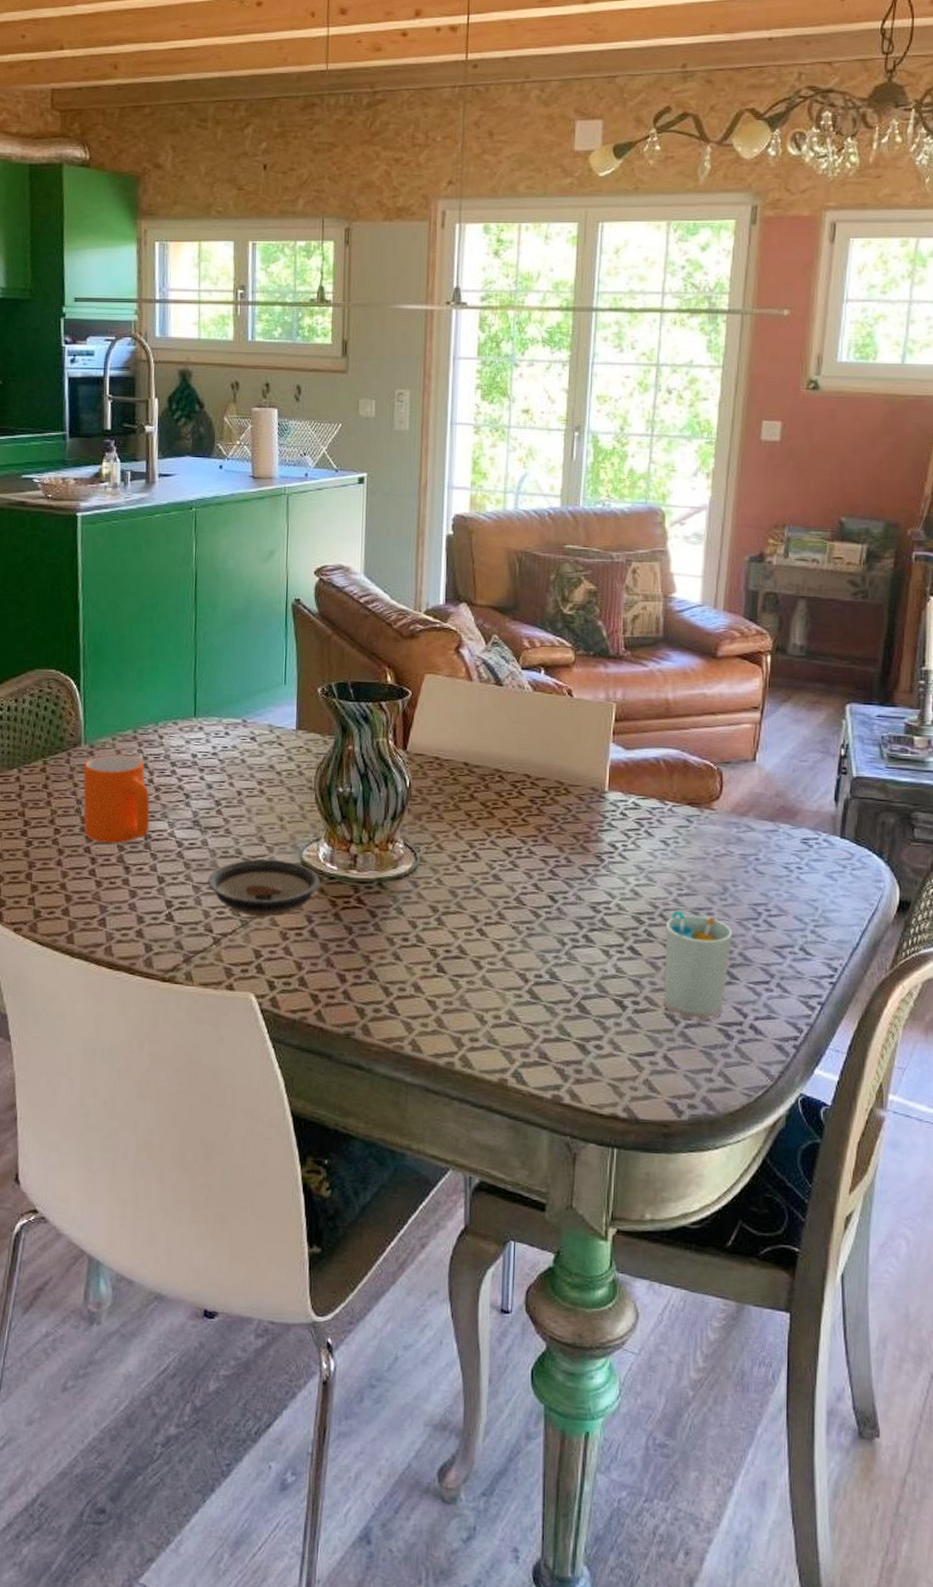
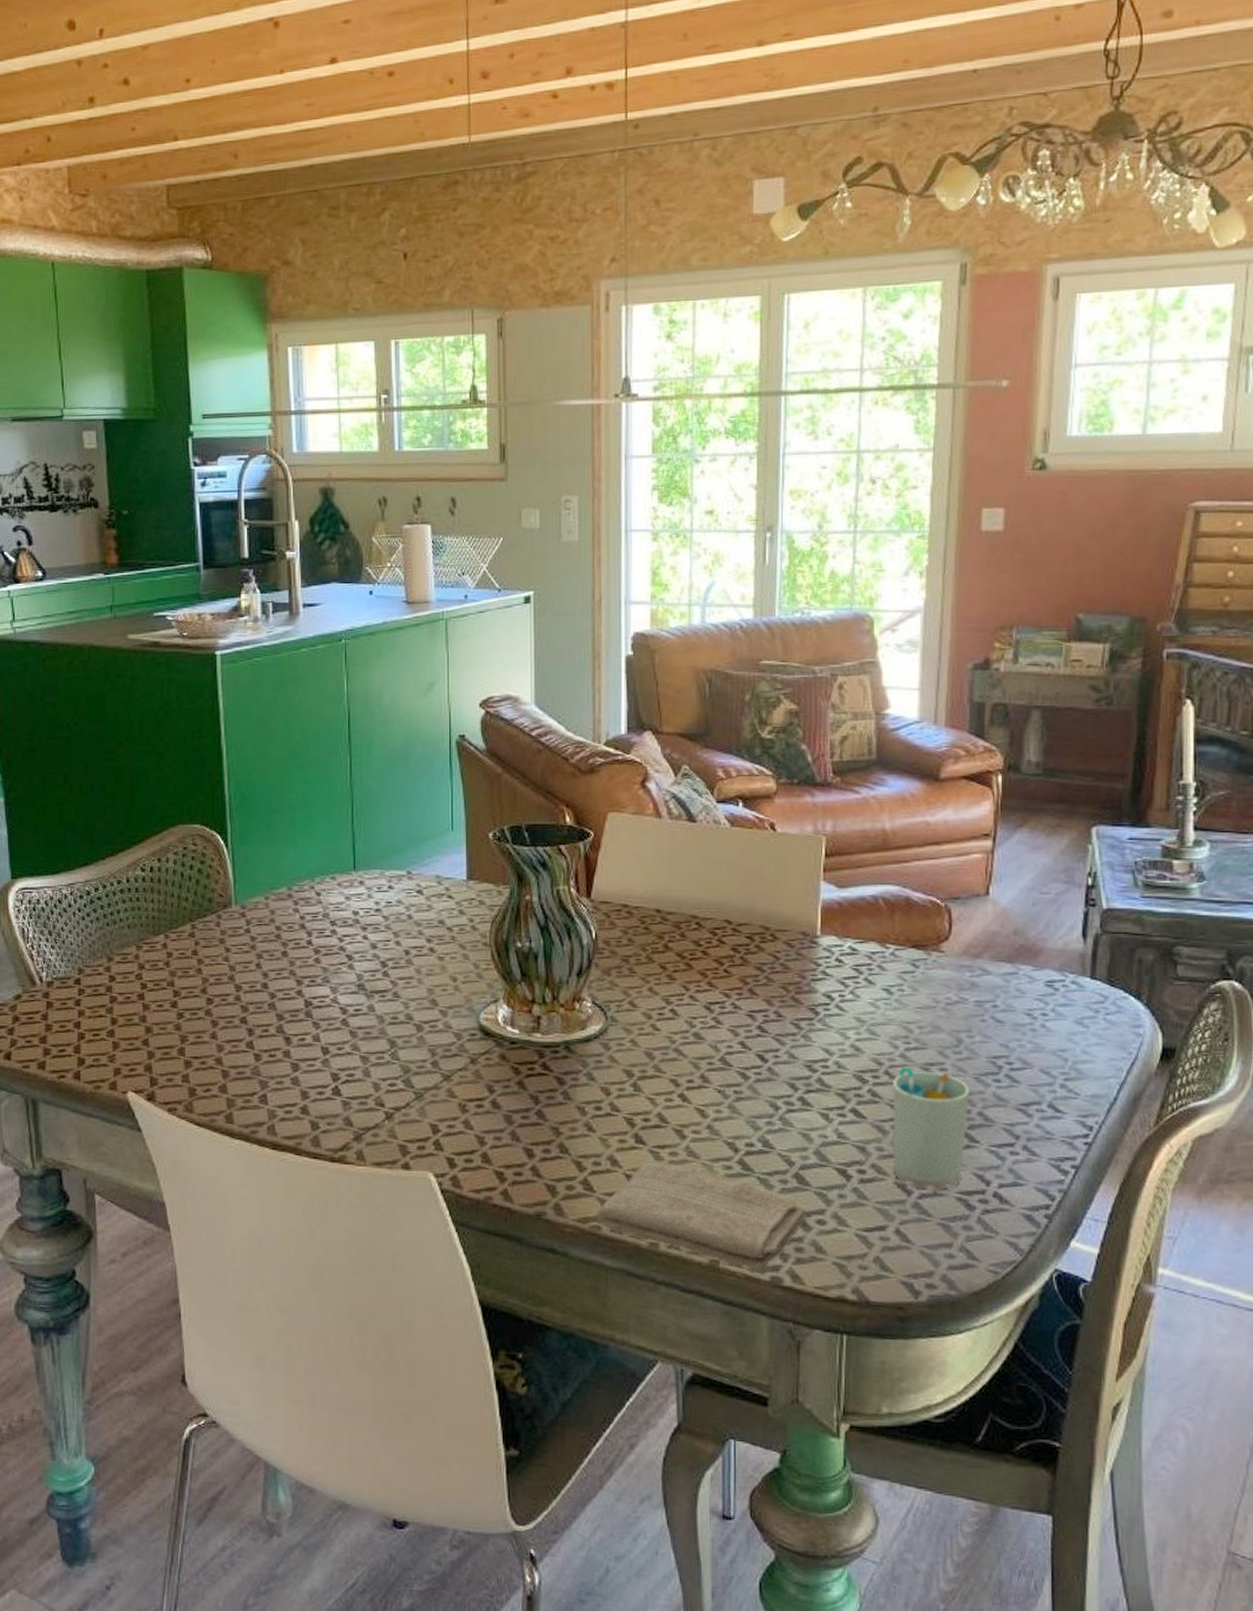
mug: present [83,754,150,844] -> none [235,915,310,1013]
saucer: present [207,858,320,917] -> none [376,1024,500,1088]
washcloth: none [400,988,586,1091] -> present [596,1160,806,1273]

